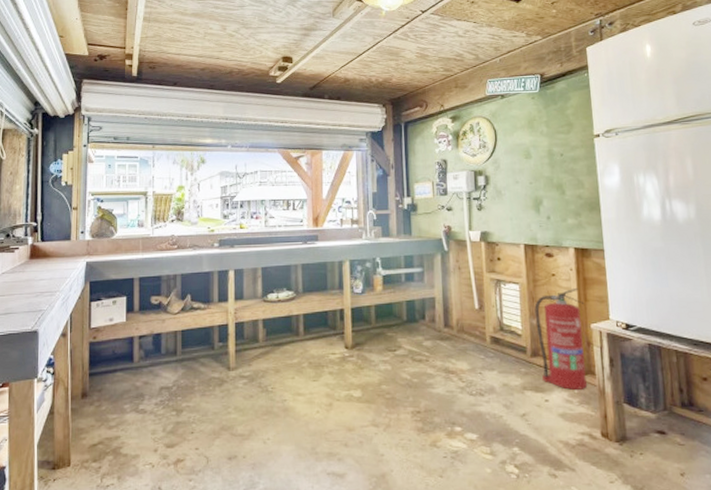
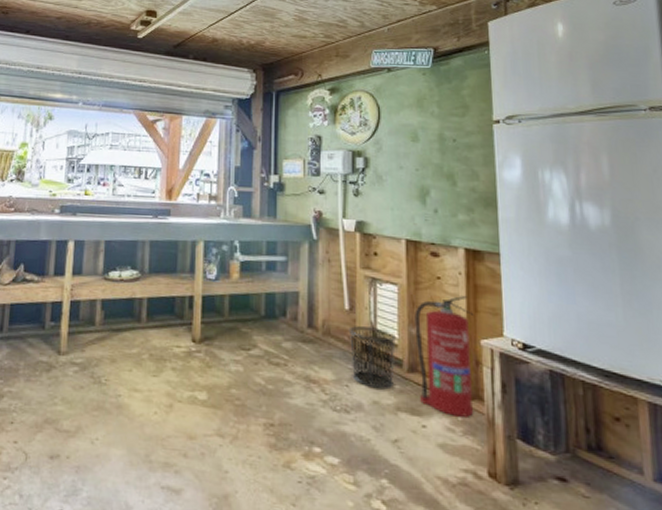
waste bin: none [479,321,521,373] -> present [348,325,397,389]

